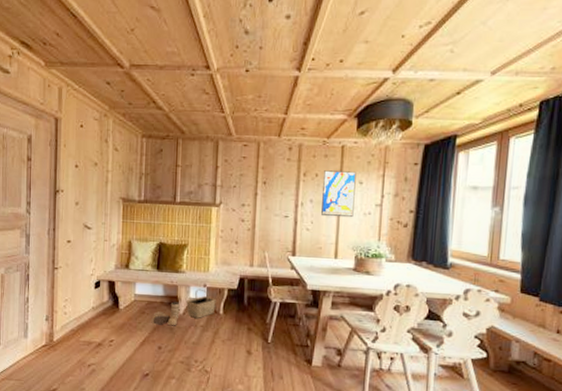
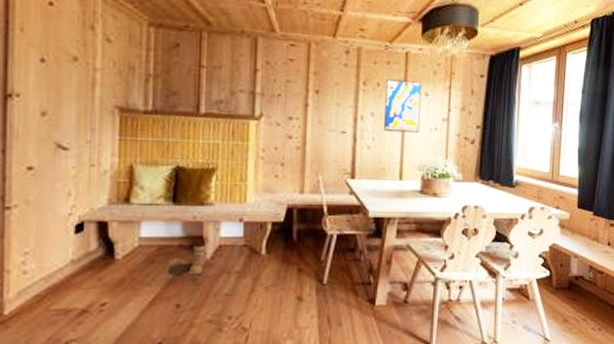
basket: present [186,288,216,318] -> none [215,224,256,262]

